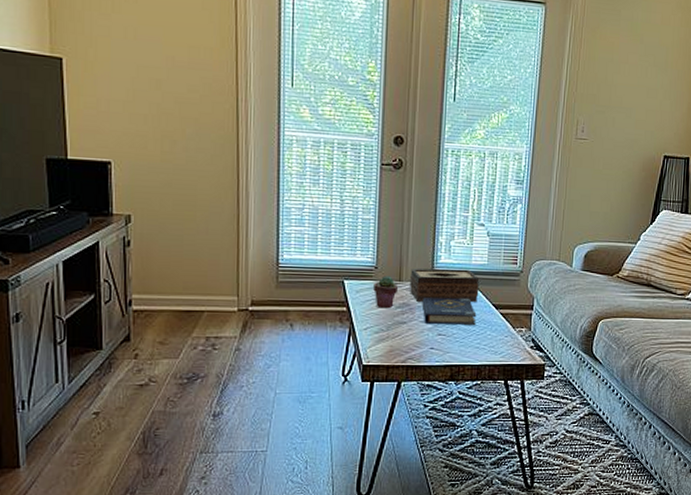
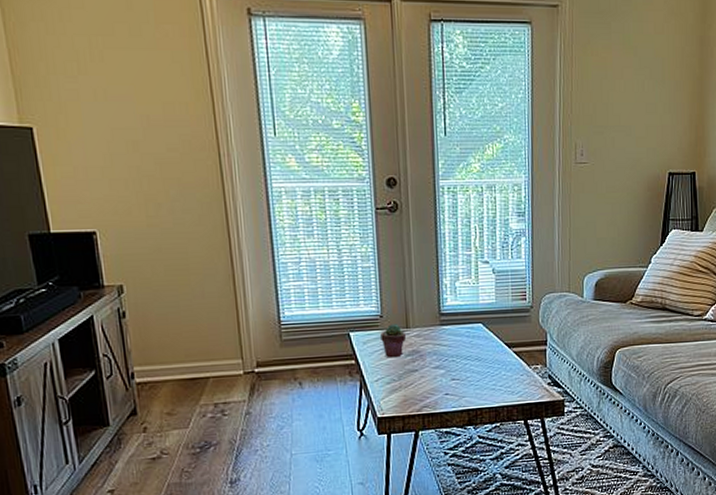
tissue box: present [410,268,479,302] -> none [417,310,490,348]
book: present [422,297,477,326] -> none [432,339,490,369]

